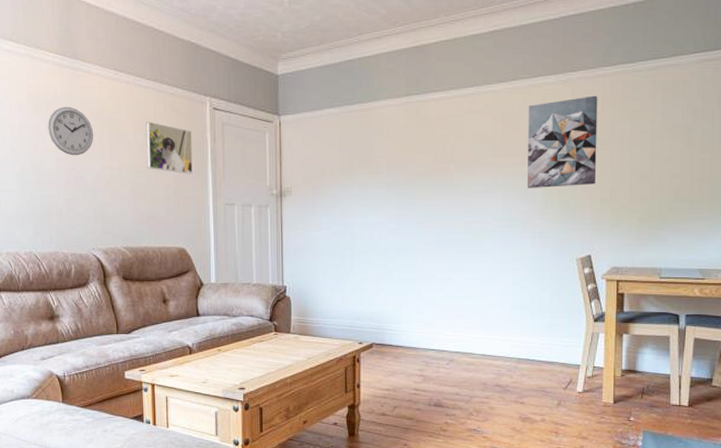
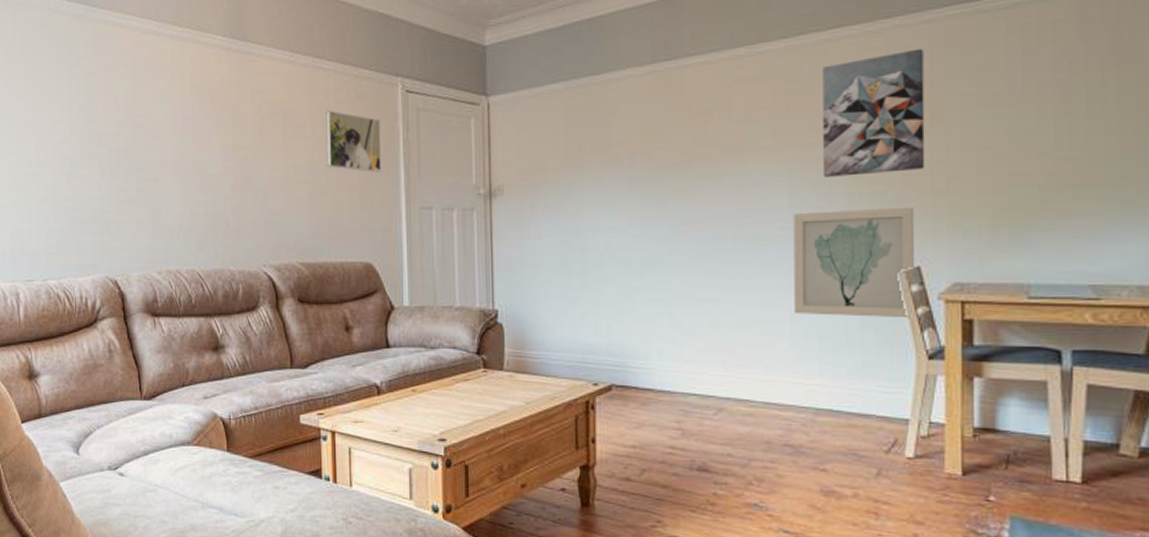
wall clock: present [48,106,94,156] -> none [214,97,266,155]
wall art: none [505,211,588,292] -> present [793,206,915,318]

